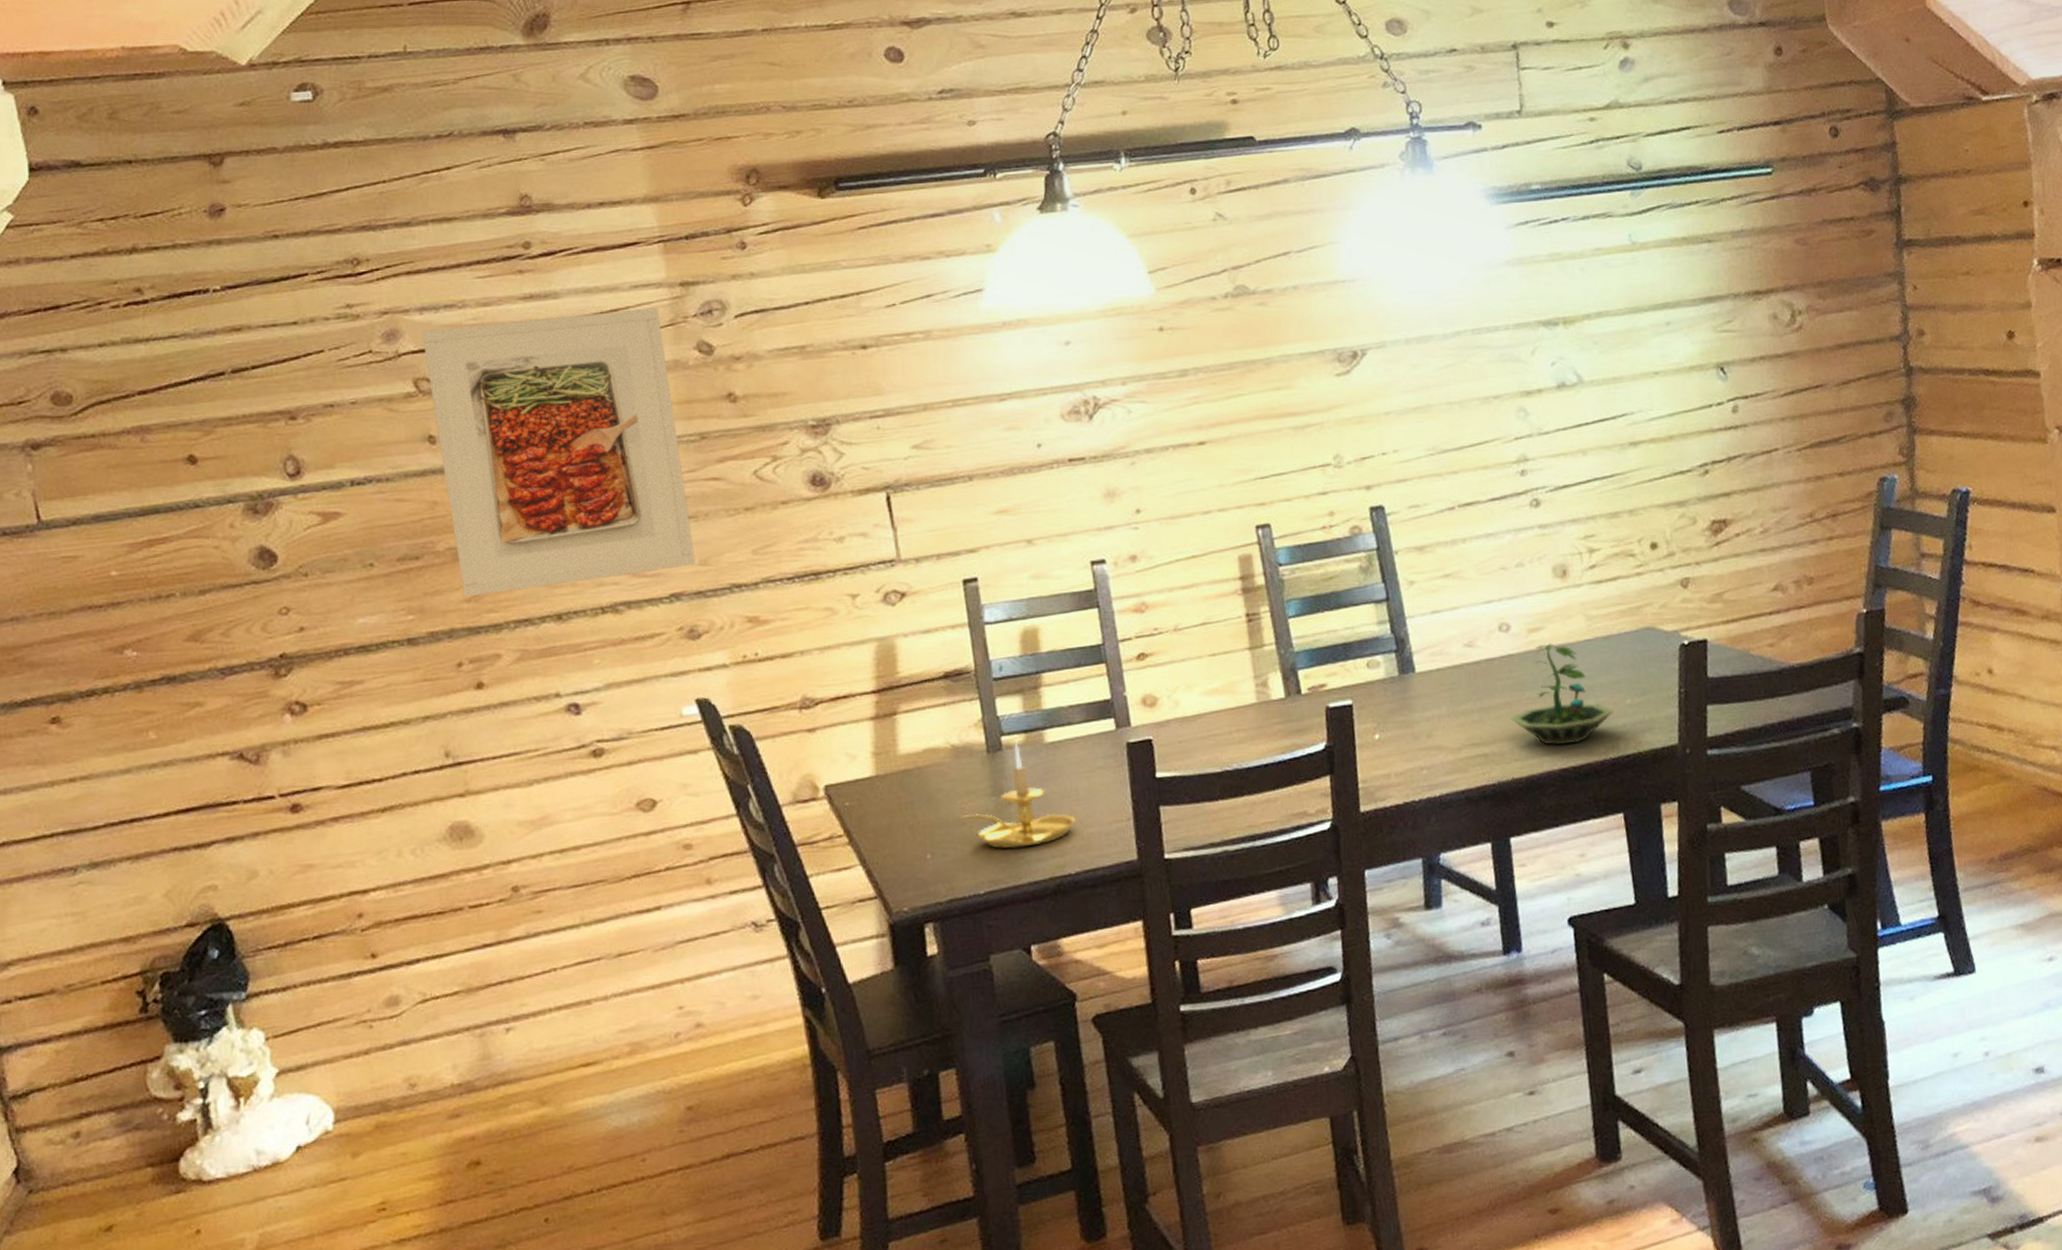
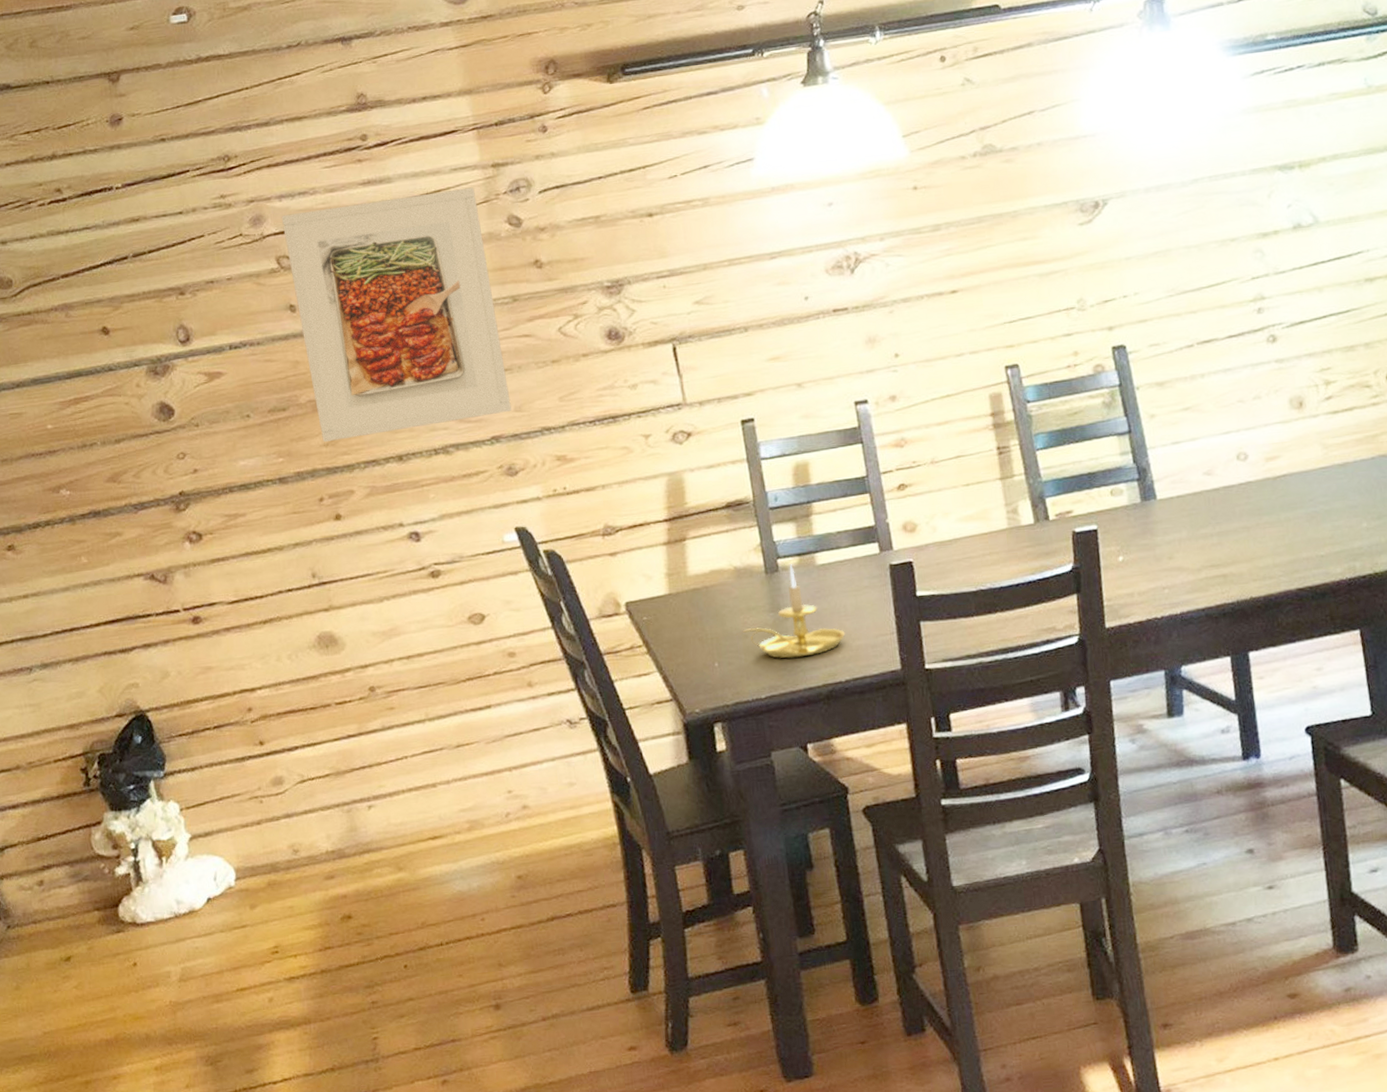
terrarium: present [1510,643,1613,746] -> none [1249,471,1349,567]

